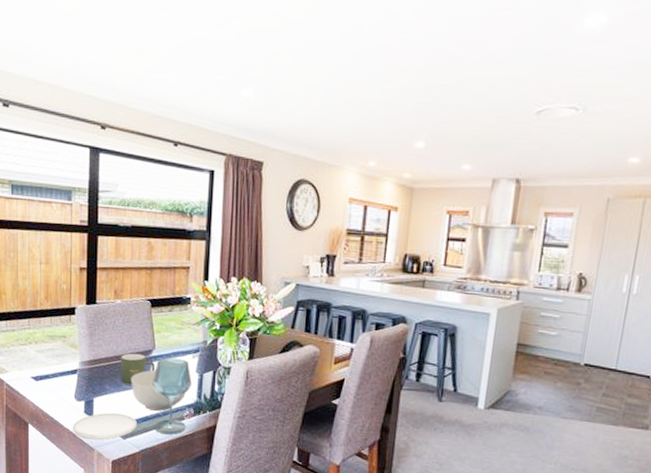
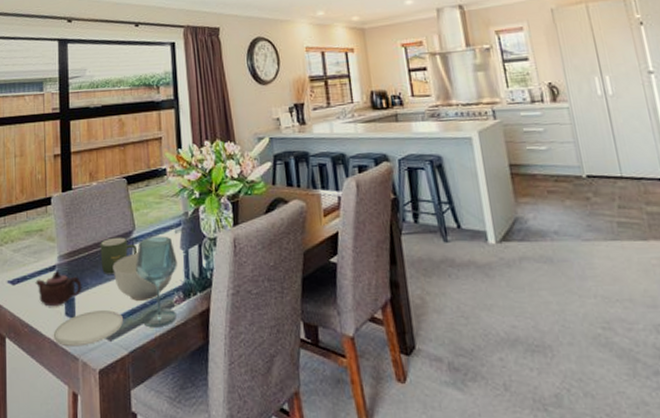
teapot: none [57,375,101,404] -> present [35,271,82,306]

